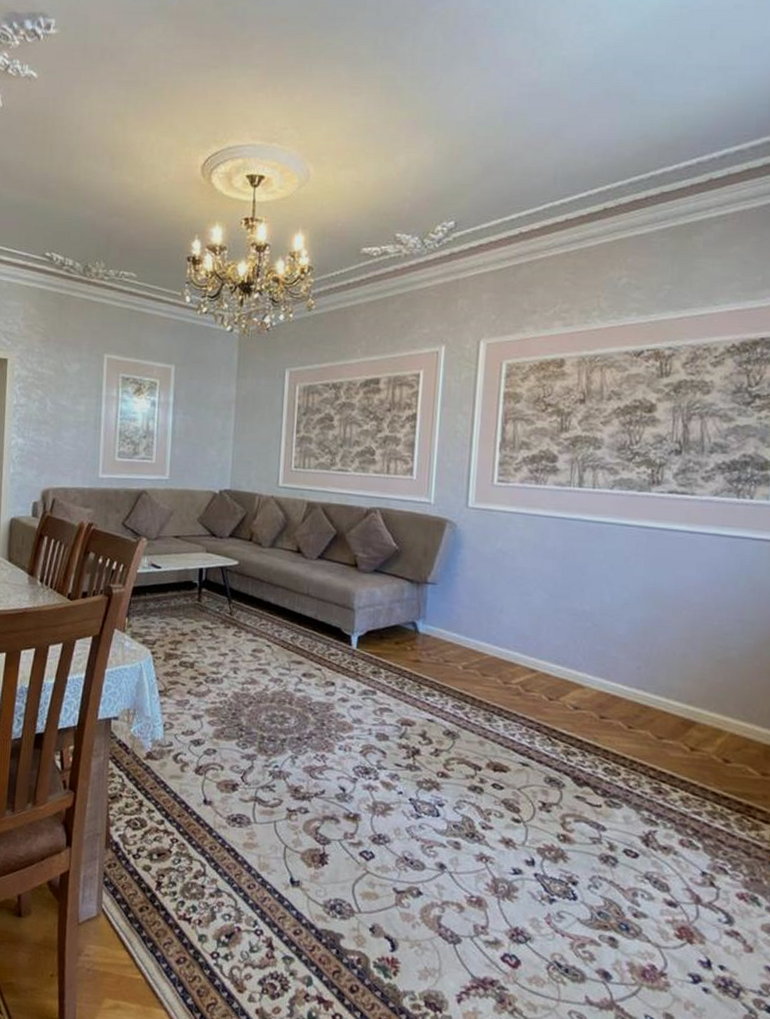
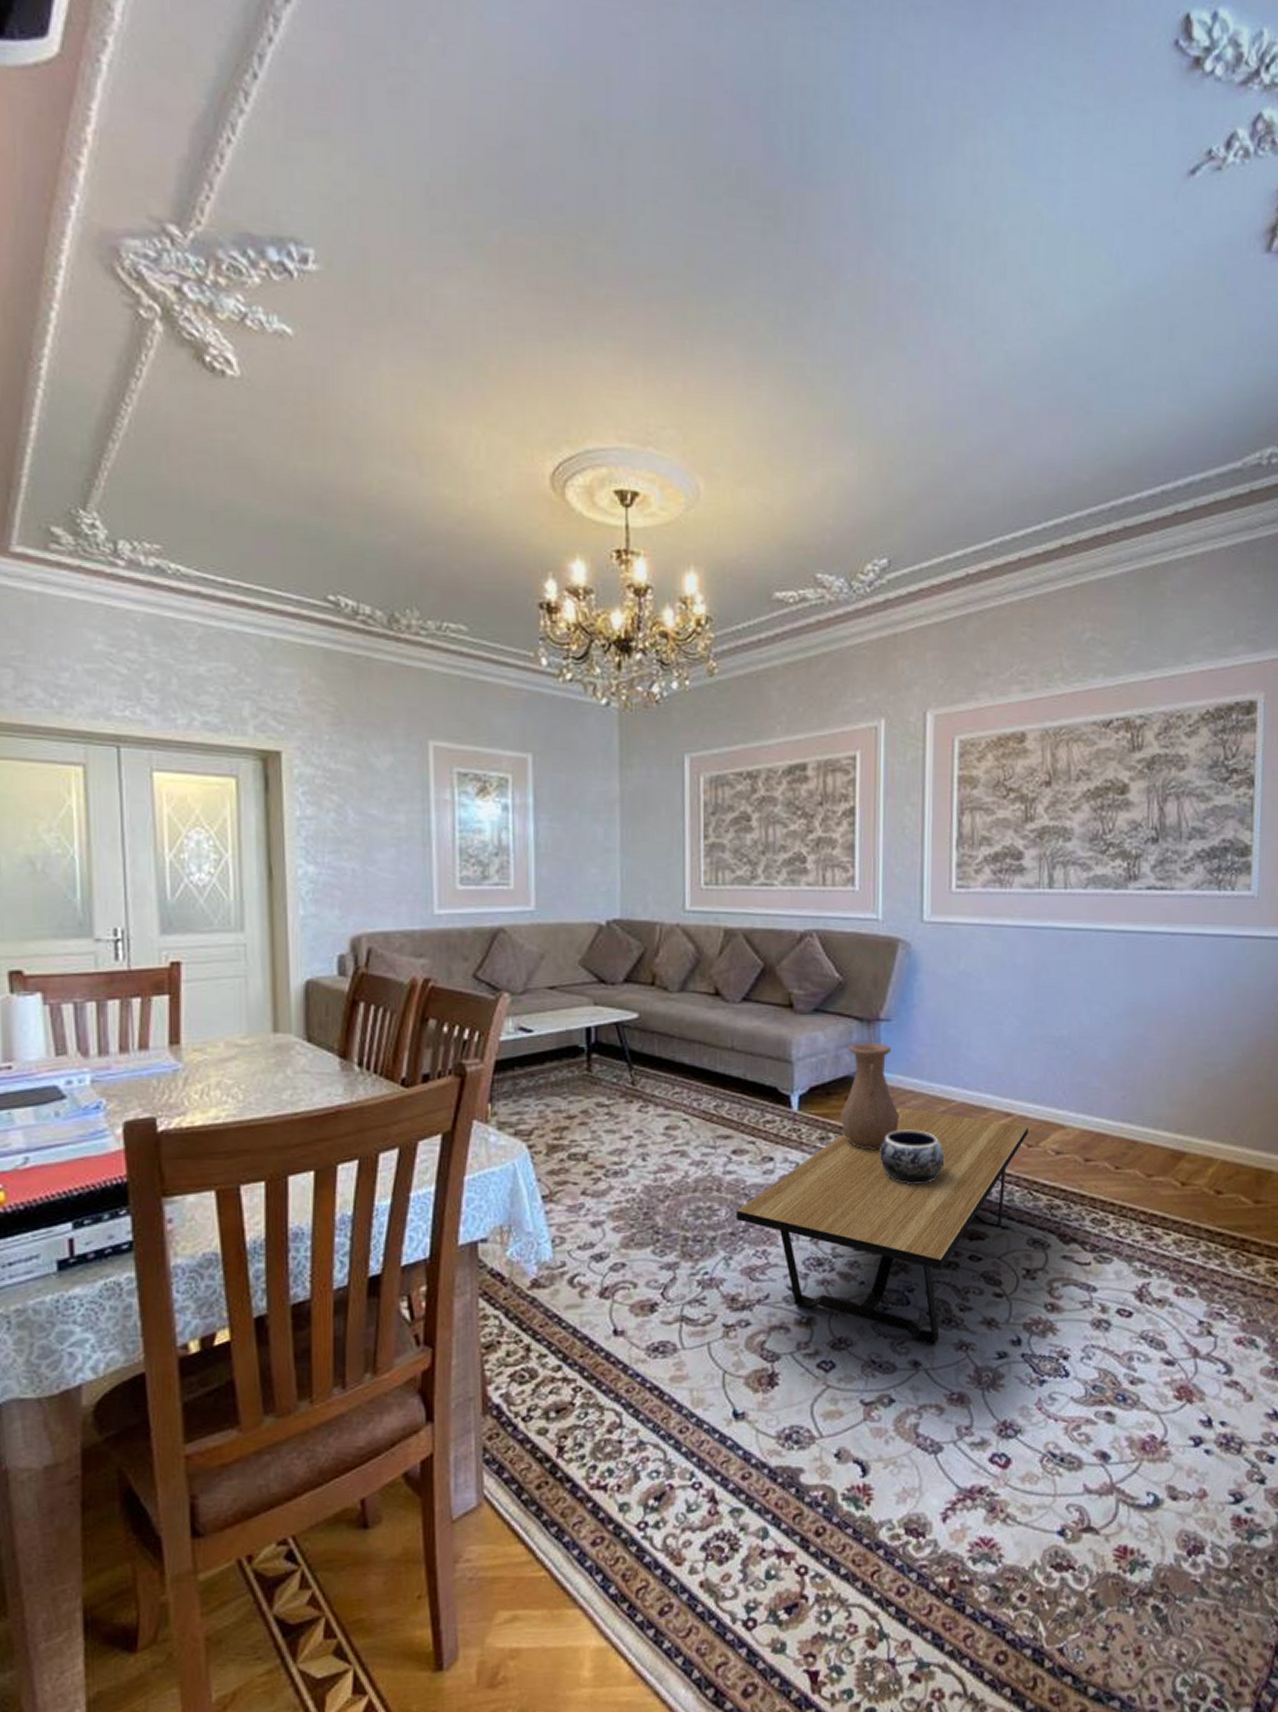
coffee table: none [303,655,550,855] -> present [737,1107,1028,1347]
vase: none [391,599,440,687] -> present [841,1043,900,1149]
decorative bowl: none [420,673,476,720] -> present [878,1129,945,1185]

